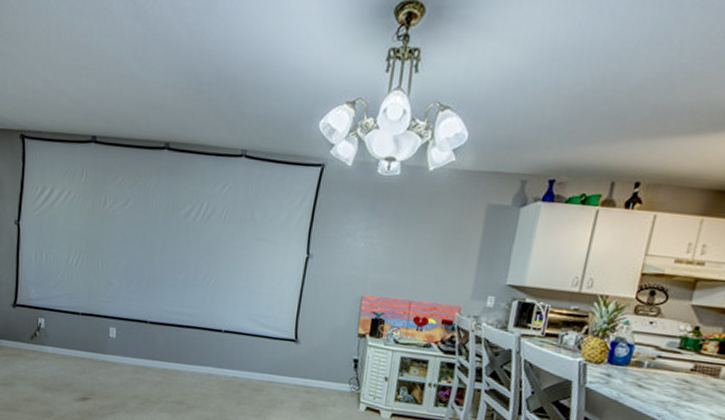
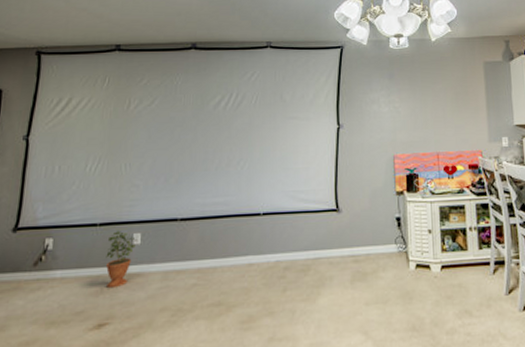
potted plant: none [87,321,113,371] -> present [106,230,137,287]

